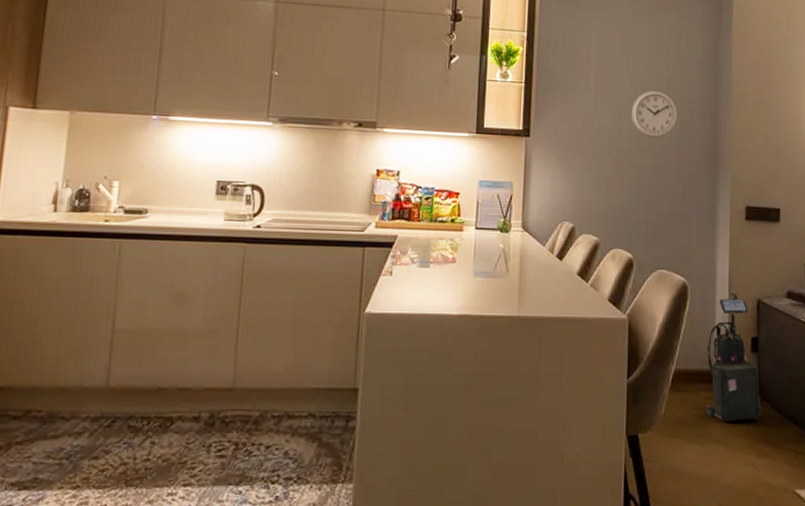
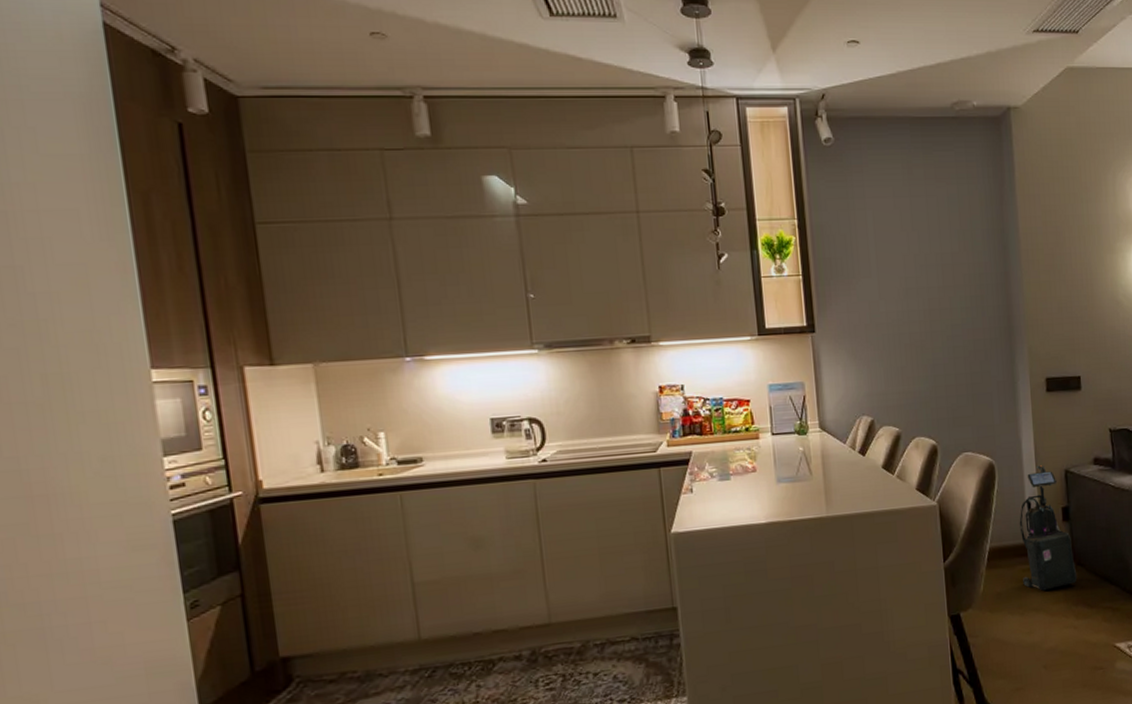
wall clock: present [631,89,677,139] -> none [918,266,967,319]

